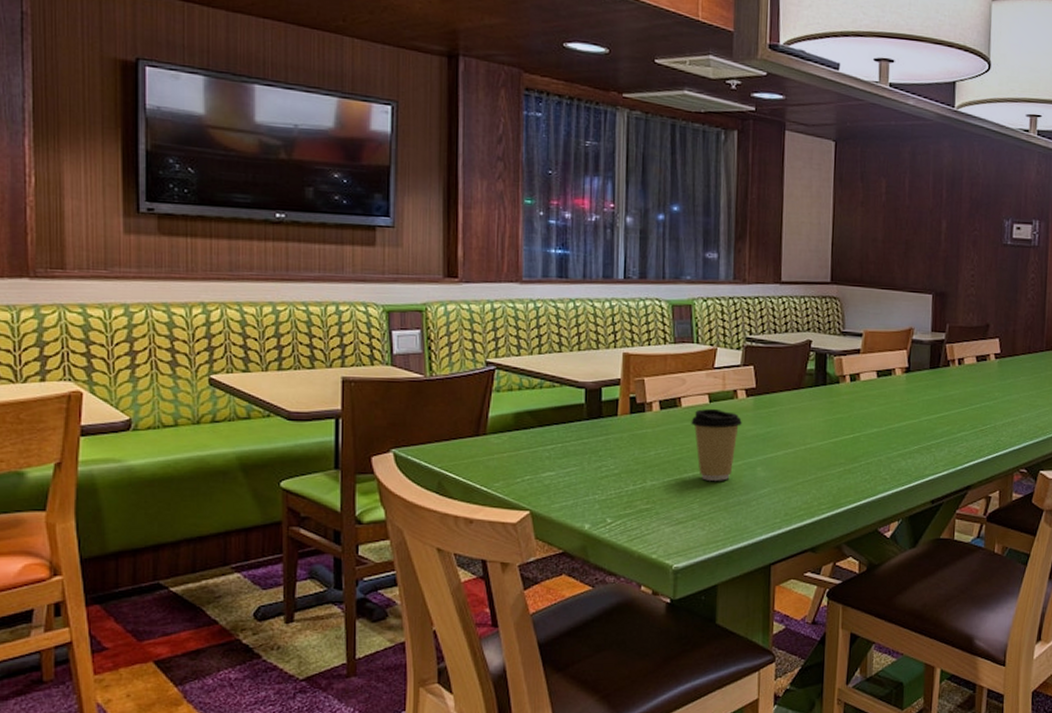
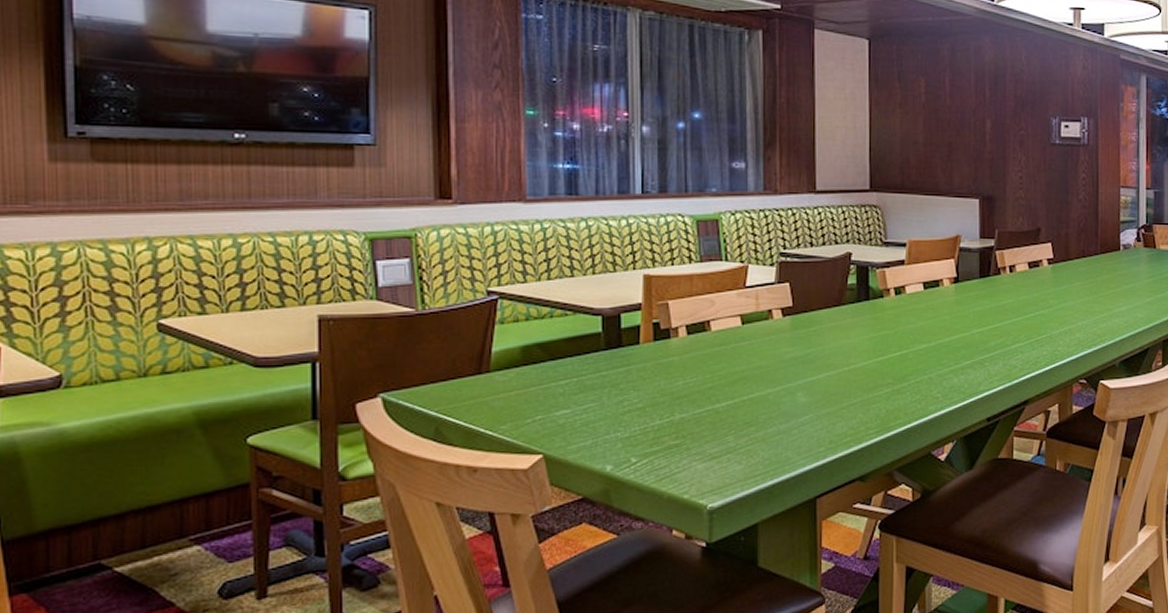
coffee cup: present [691,408,742,481] -> none [722,331,779,410]

